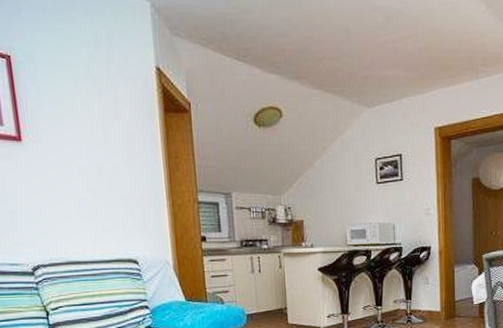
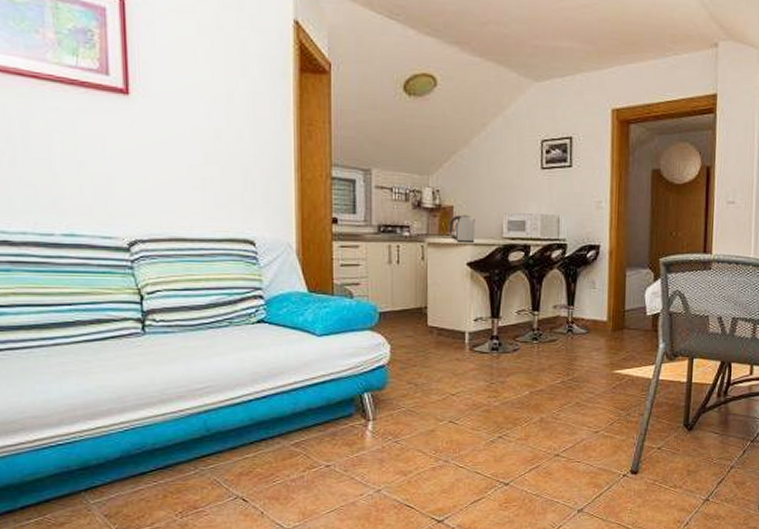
kettle: none [300,227,324,252] -> present [449,214,476,244]

